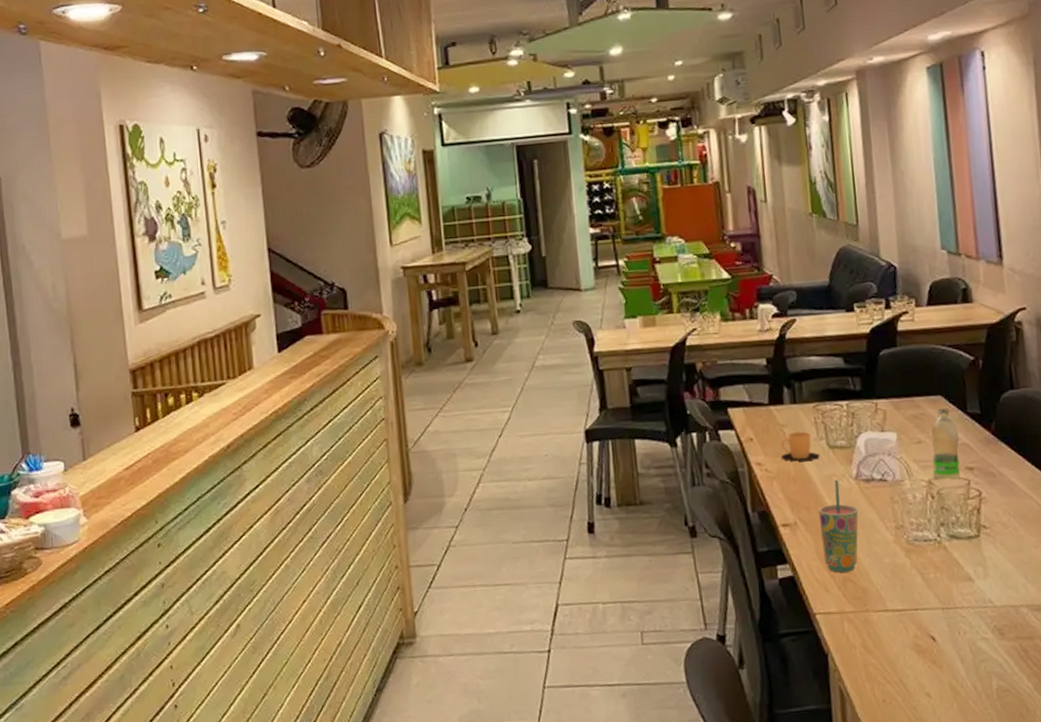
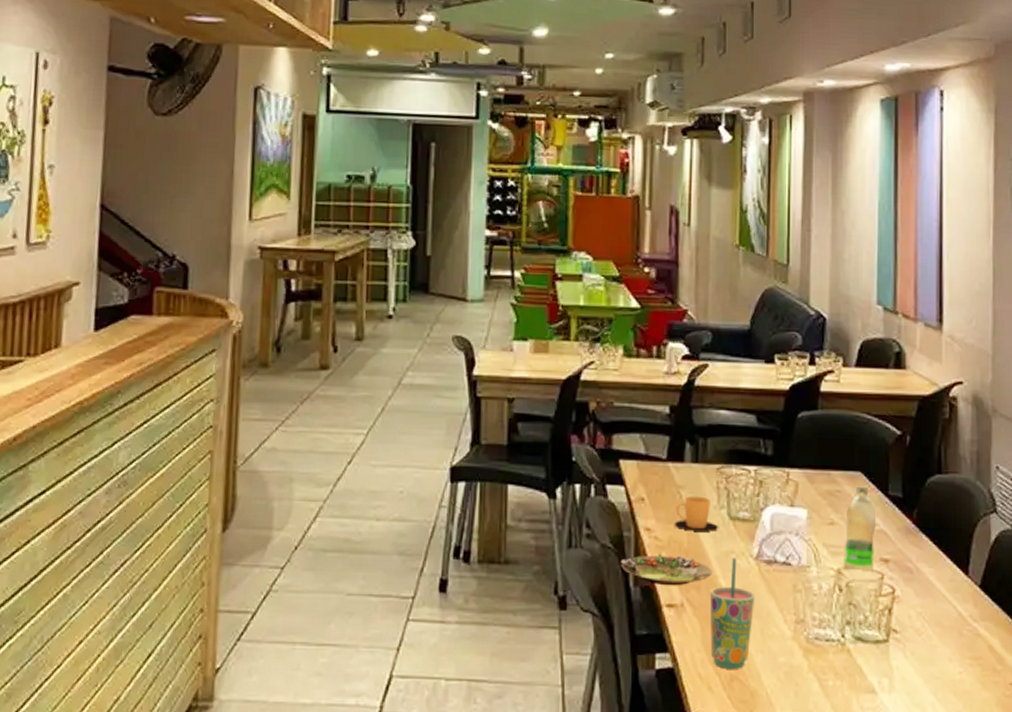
salad plate: none [739,483,819,509] -> present [621,553,712,586]

